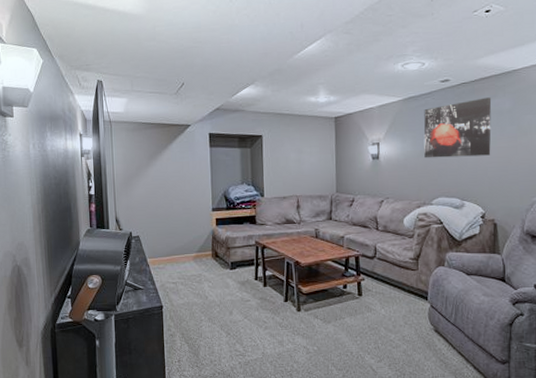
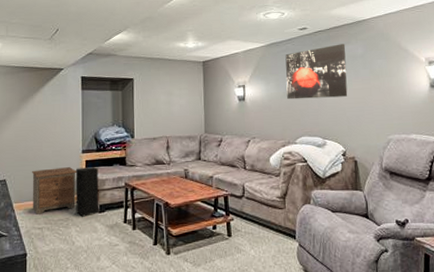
nightstand: none [163,225,208,270] -> present [31,167,76,215]
speaker: none [206,225,231,273] -> present [75,167,99,217]

